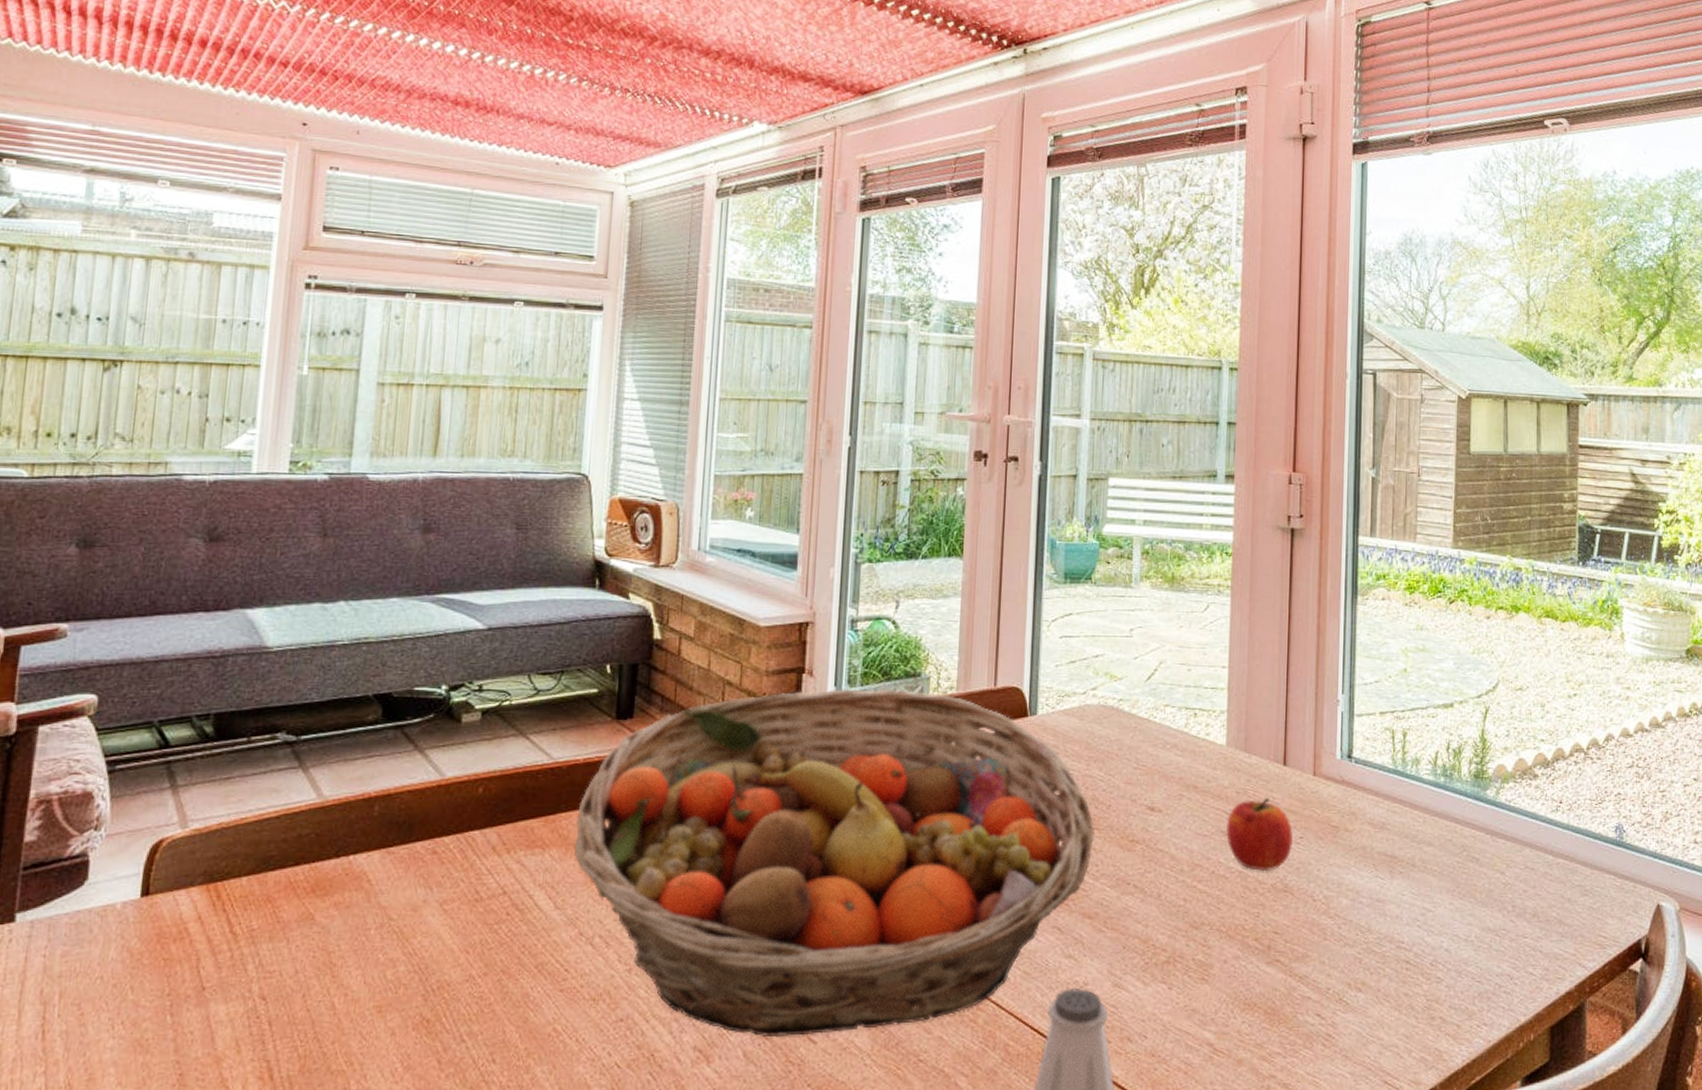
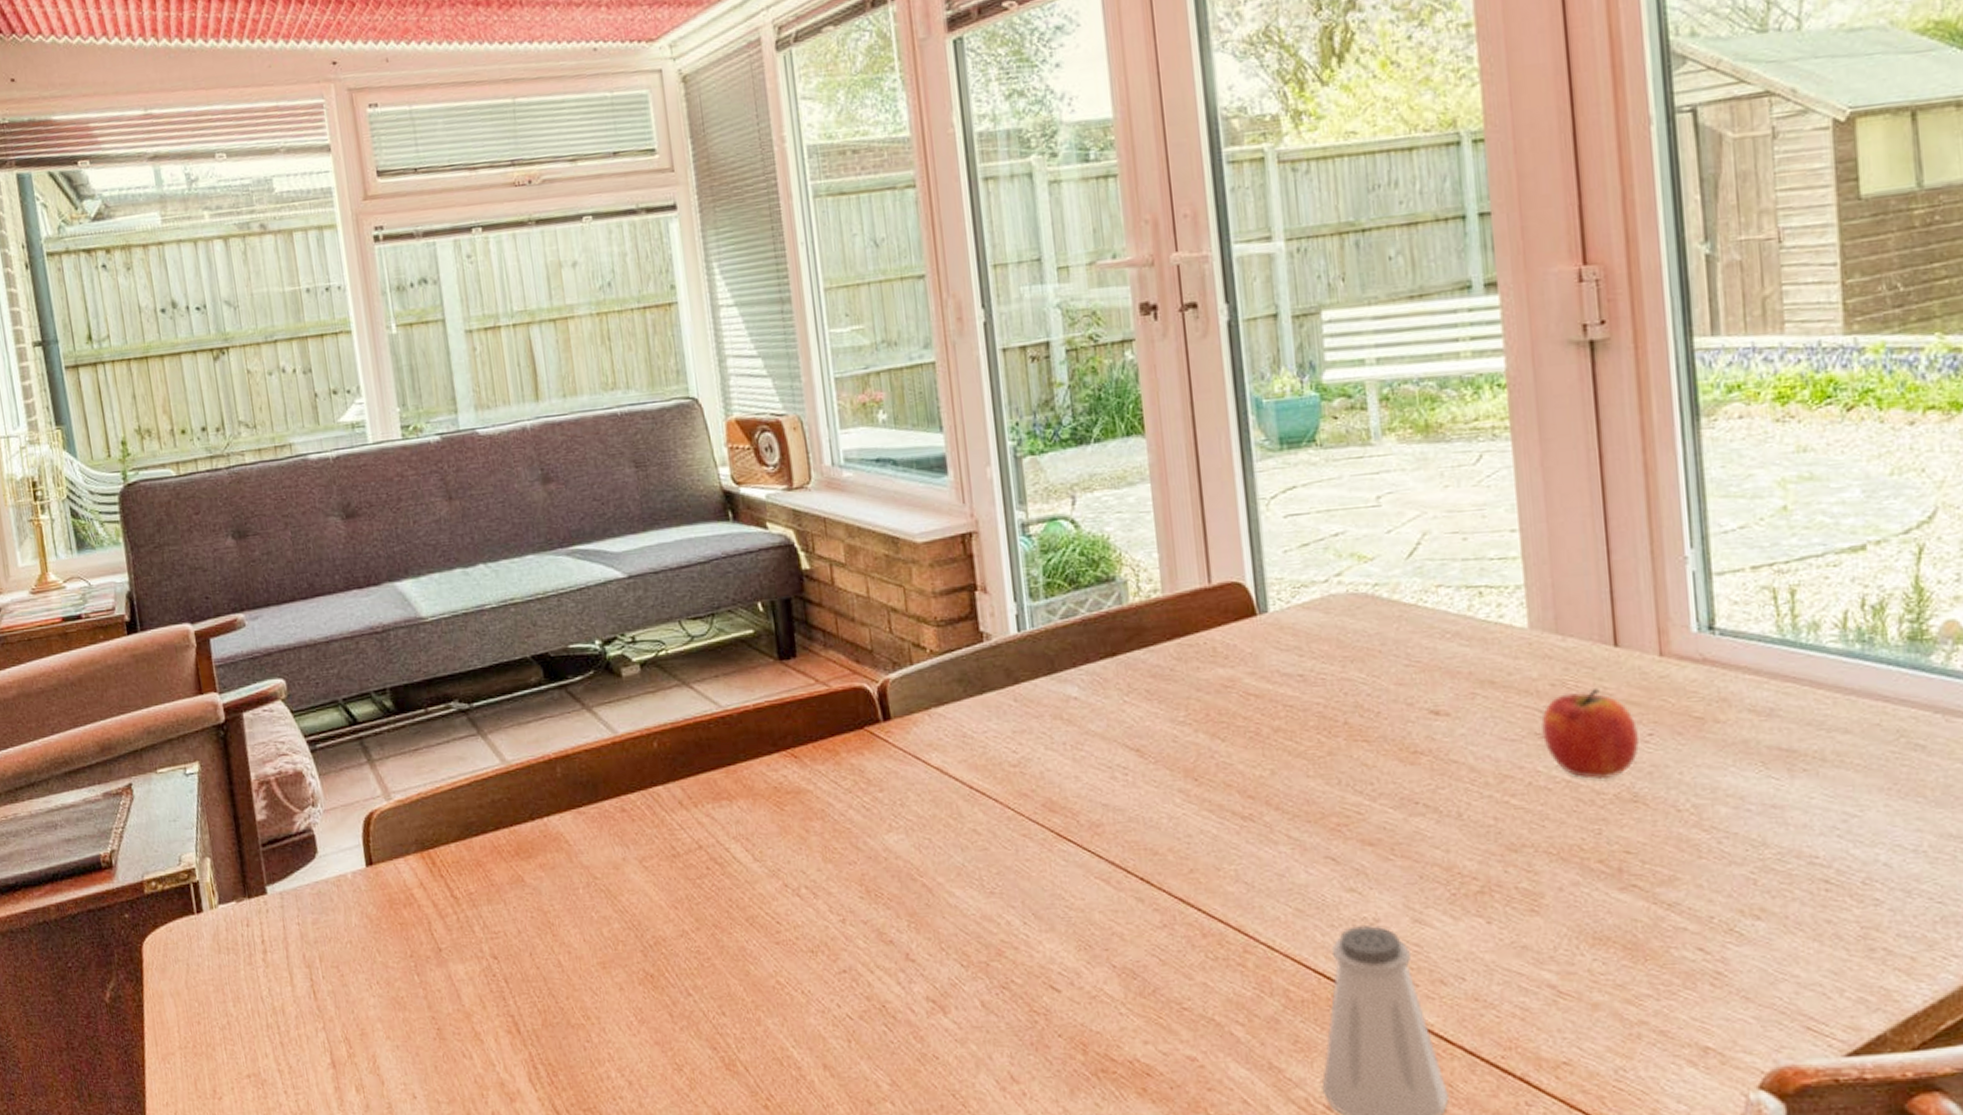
fruit basket: present [573,687,1095,1038] -> none [757,598,1364,987]

